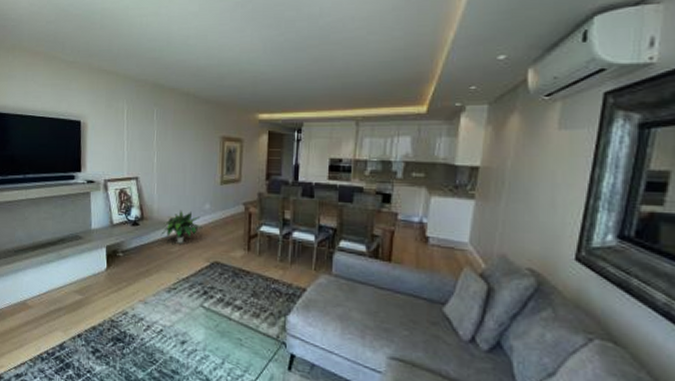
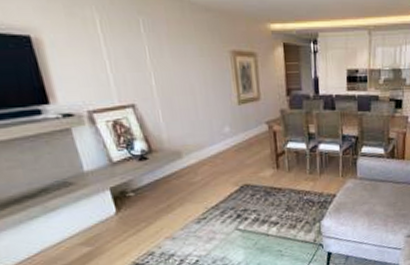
potted plant: present [160,210,203,244] -> none [177,136,226,173]

